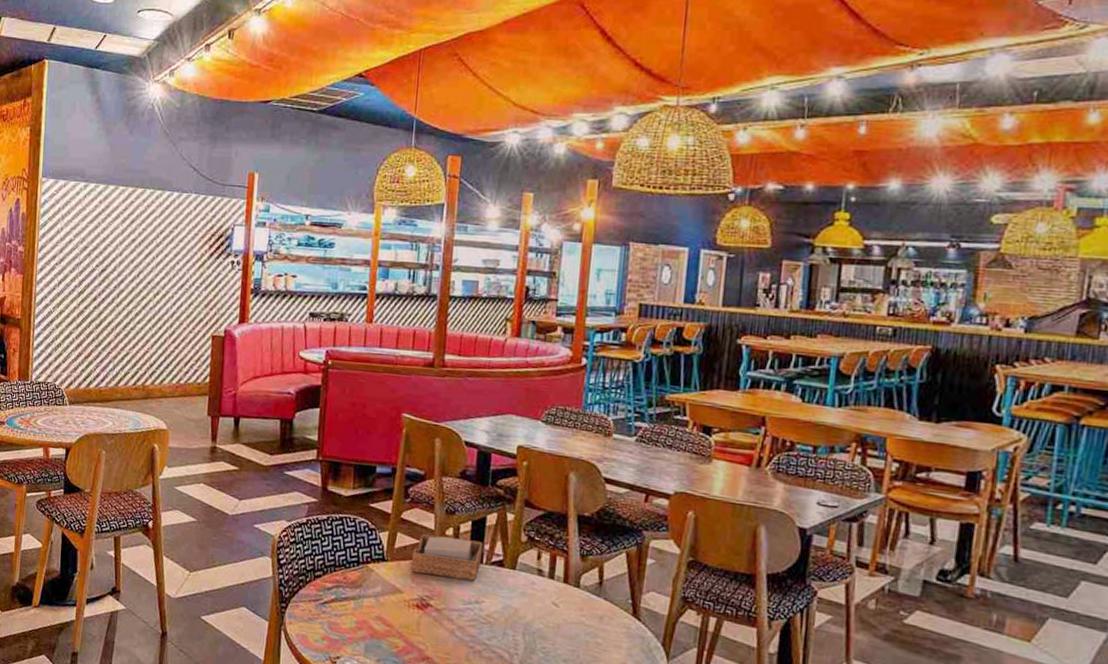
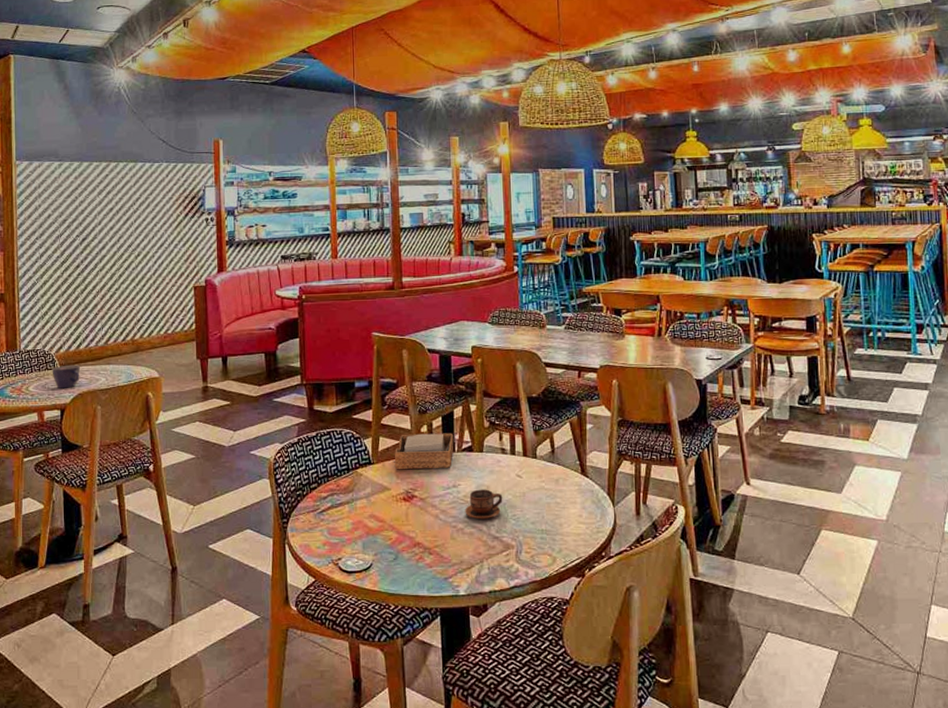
cup: none [60,403,88,428] -> present [52,364,80,388]
cup: none [485,610,533,647] -> present [465,489,503,520]

